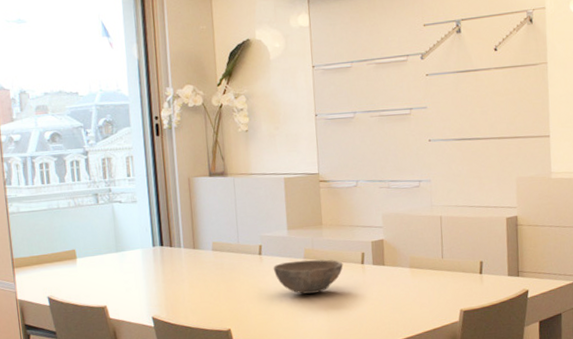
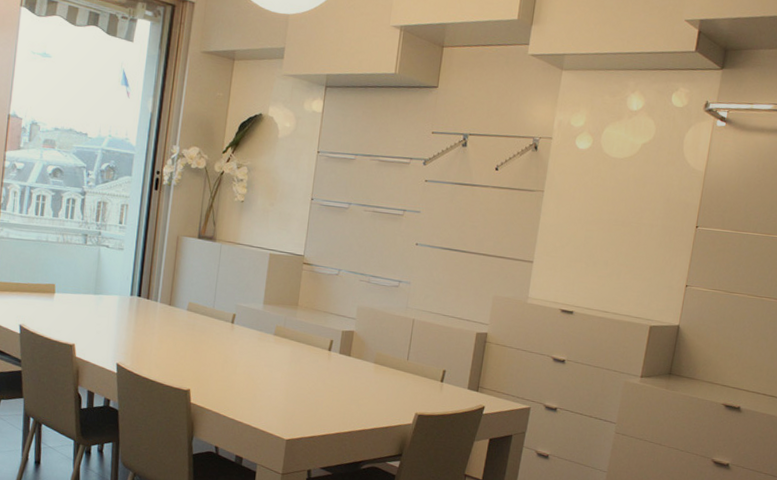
bowl: present [273,259,343,294] -> none [242,335,311,371]

